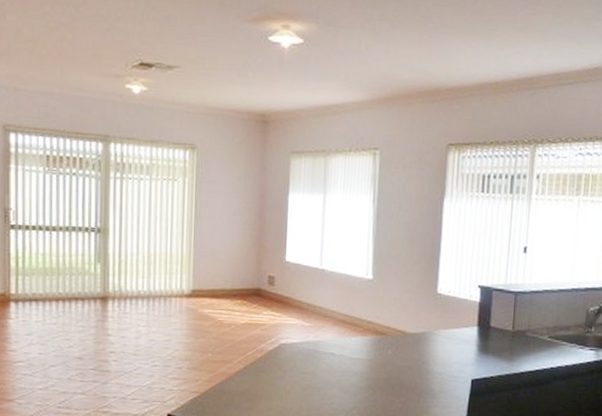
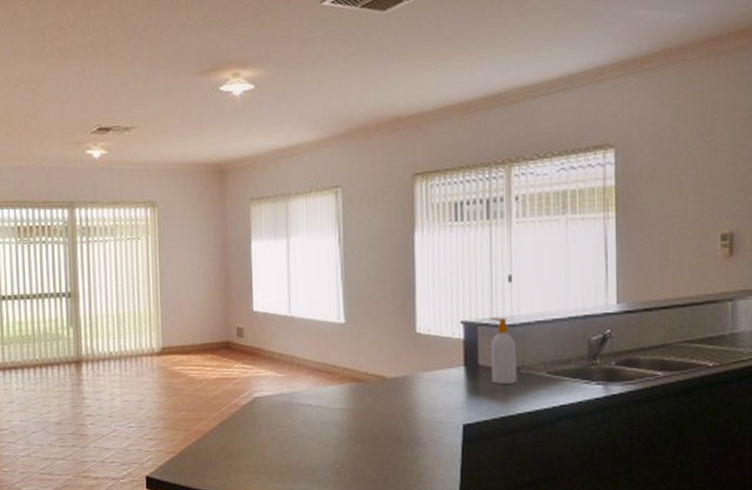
soap bottle: none [500,284,525,345] -> present [490,317,517,384]

